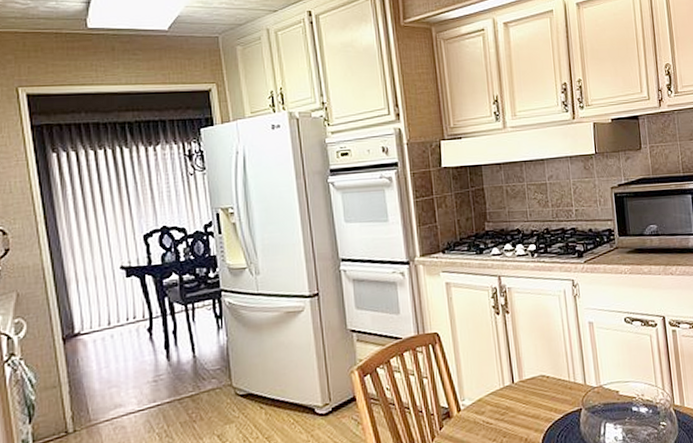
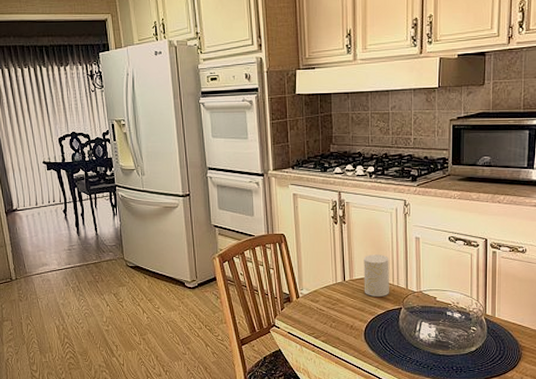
cup: none [533,346,566,399] -> present [364,254,389,296]

